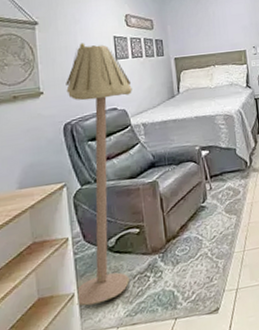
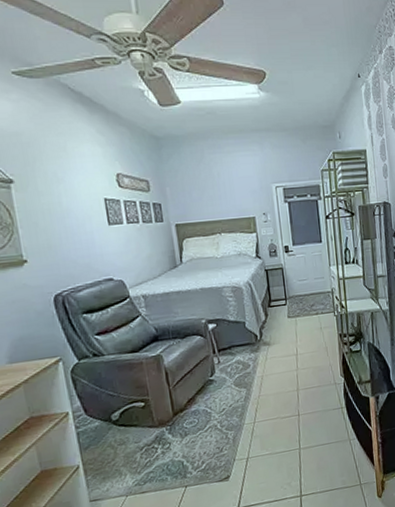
floor lamp: present [66,43,132,306] -> none [52,205,137,477]

